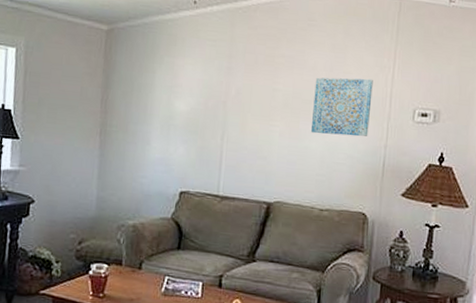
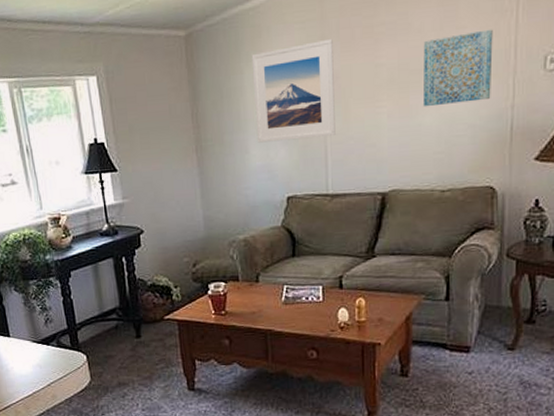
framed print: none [159,58,239,143] -> present [251,39,336,143]

